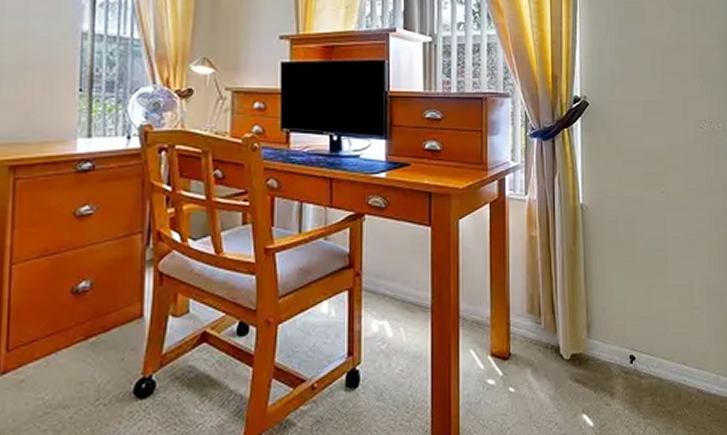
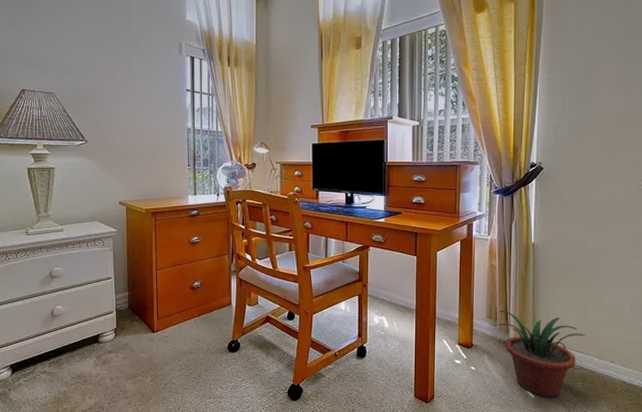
potted plant: none [542,300,651,423] -> present [498,310,585,397]

